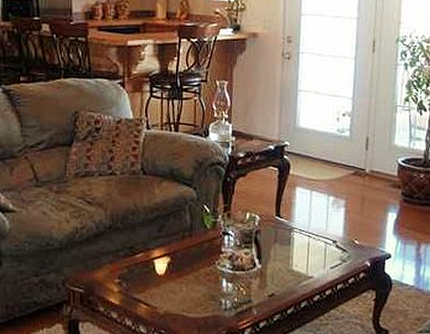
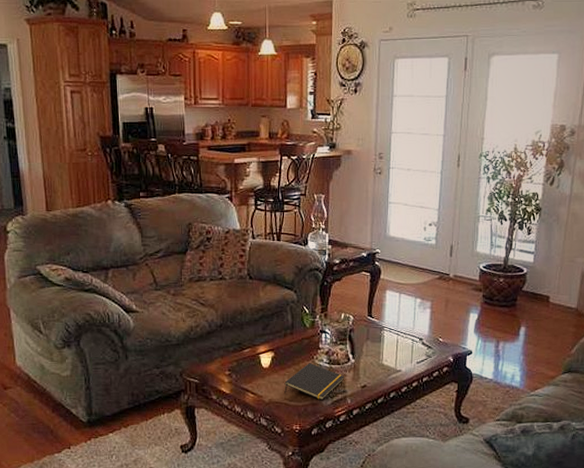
notepad: none [182,269,249,312] -> present [284,363,344,400]

